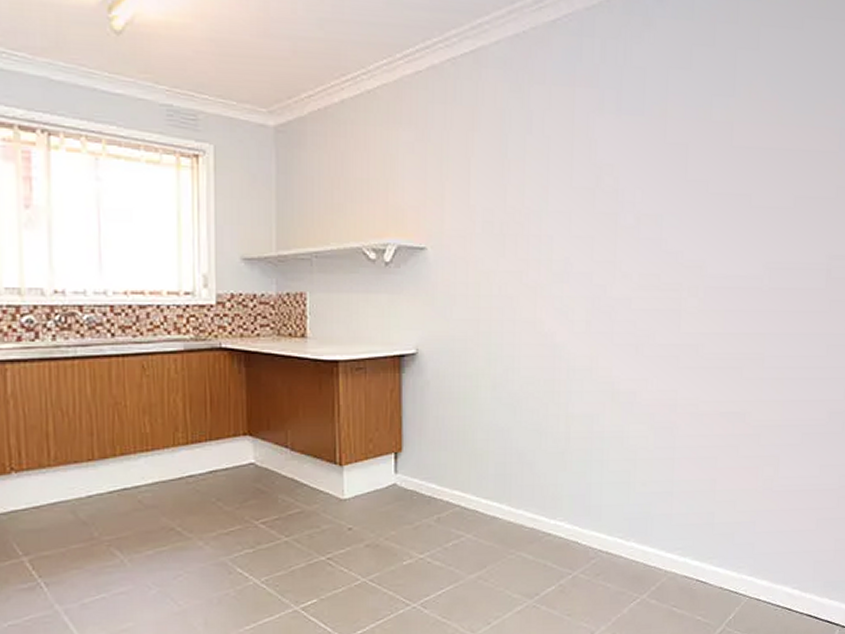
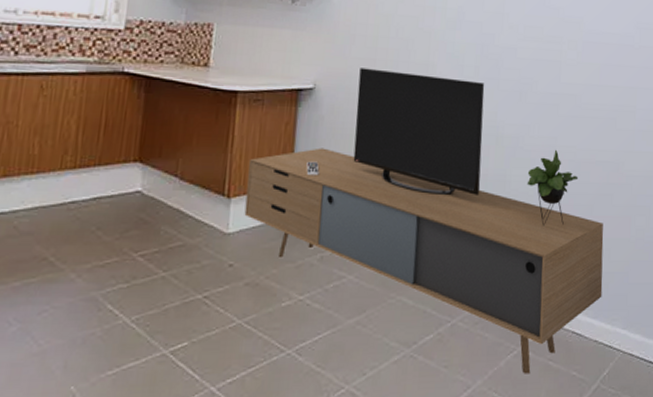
media console: none [357,329,729,620] -> present [244,68,604,374]

